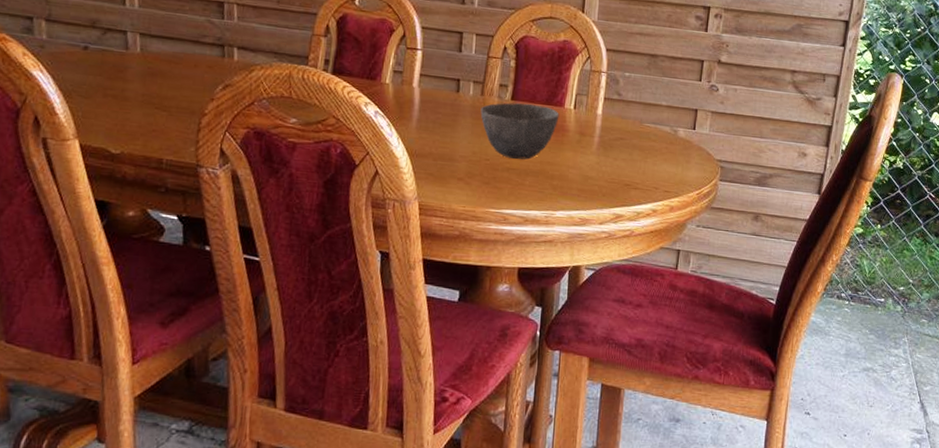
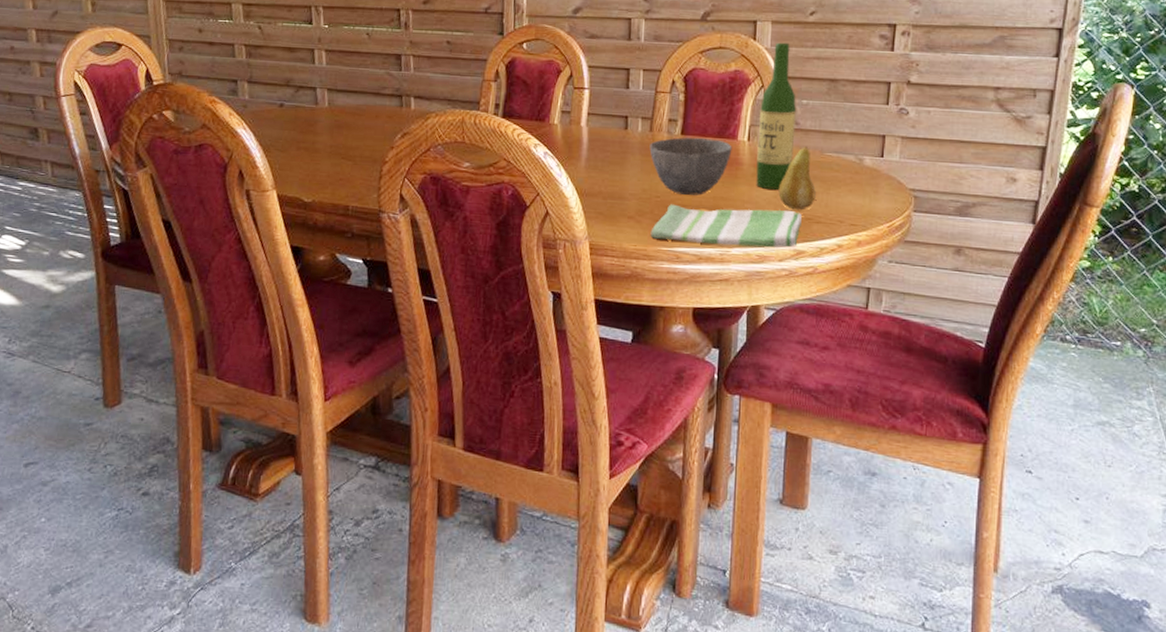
dish towel: none [479,167,621,212] -> present [650,204,802,248]
wine bottle: none [580,16,620,157] -> present [756,42,796,190]
fruit: none [601,116,635,177] -> present [778,146,816,210]

